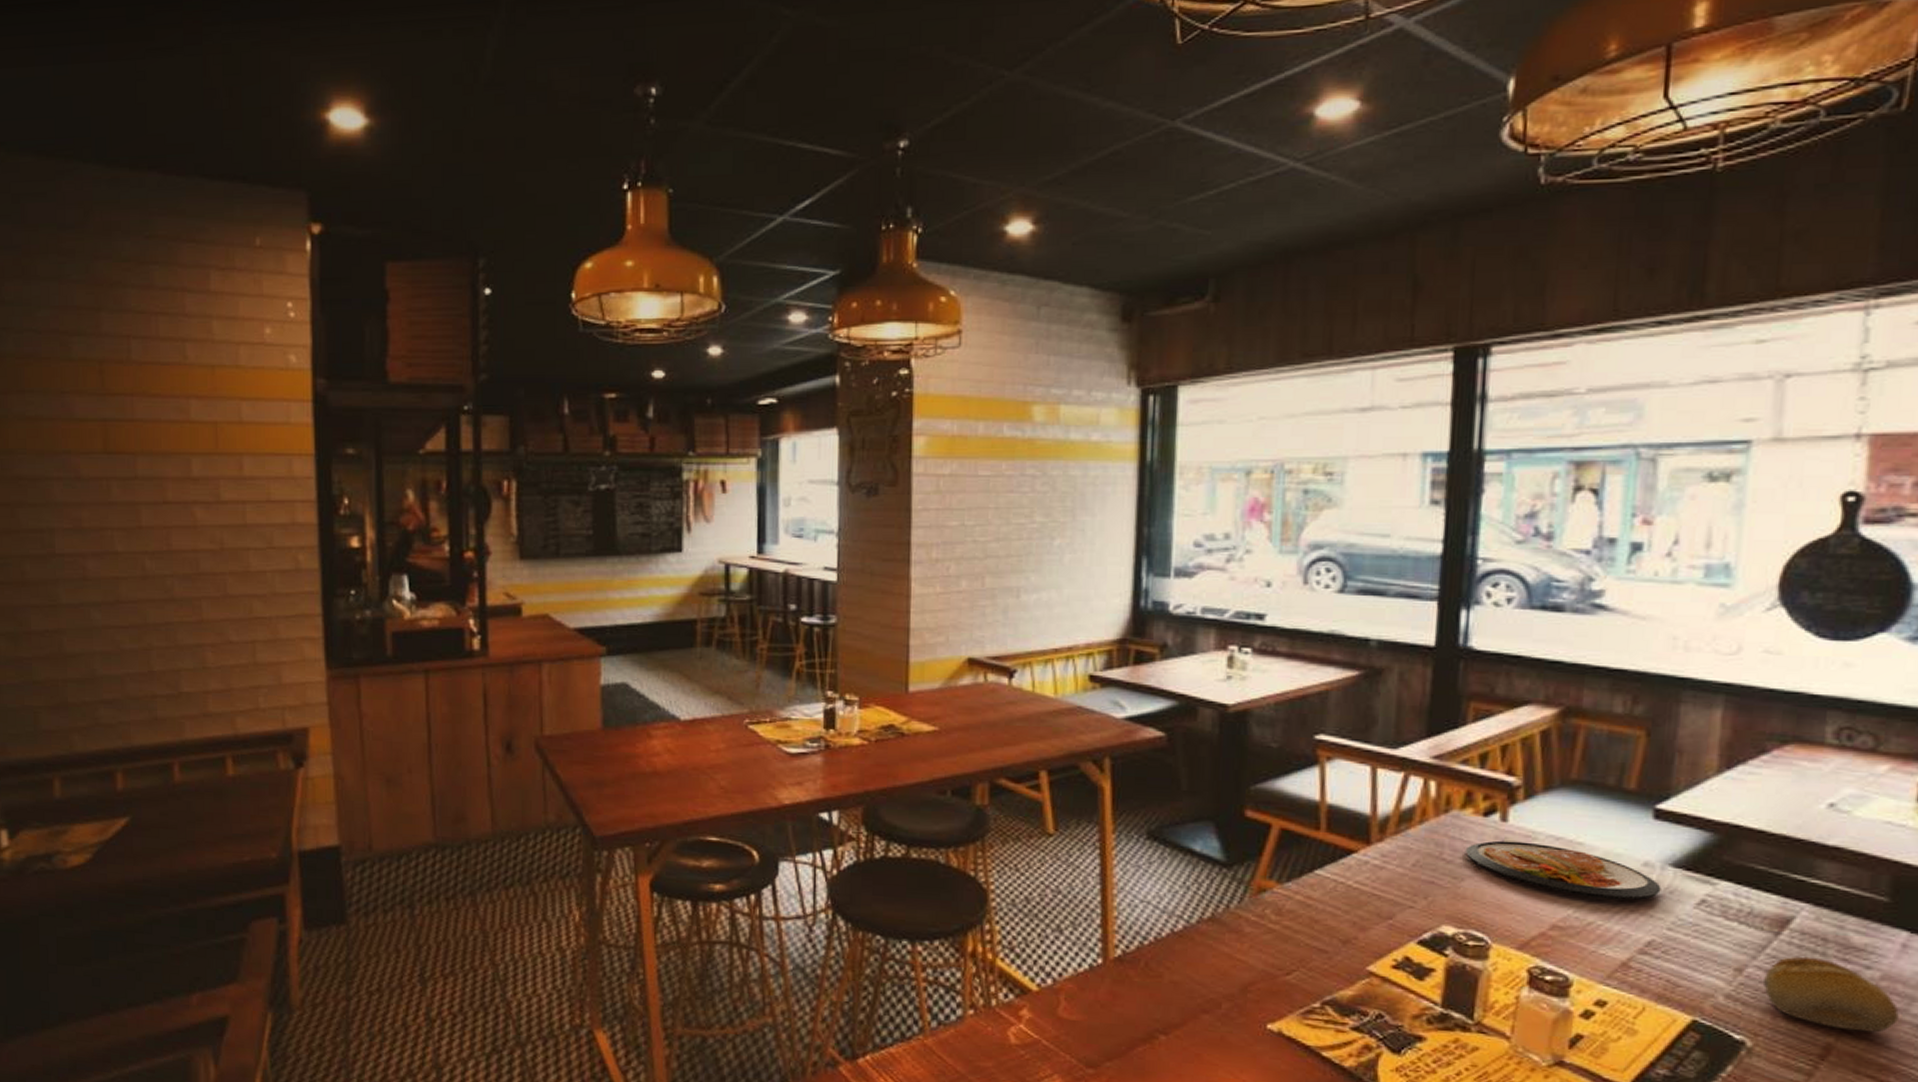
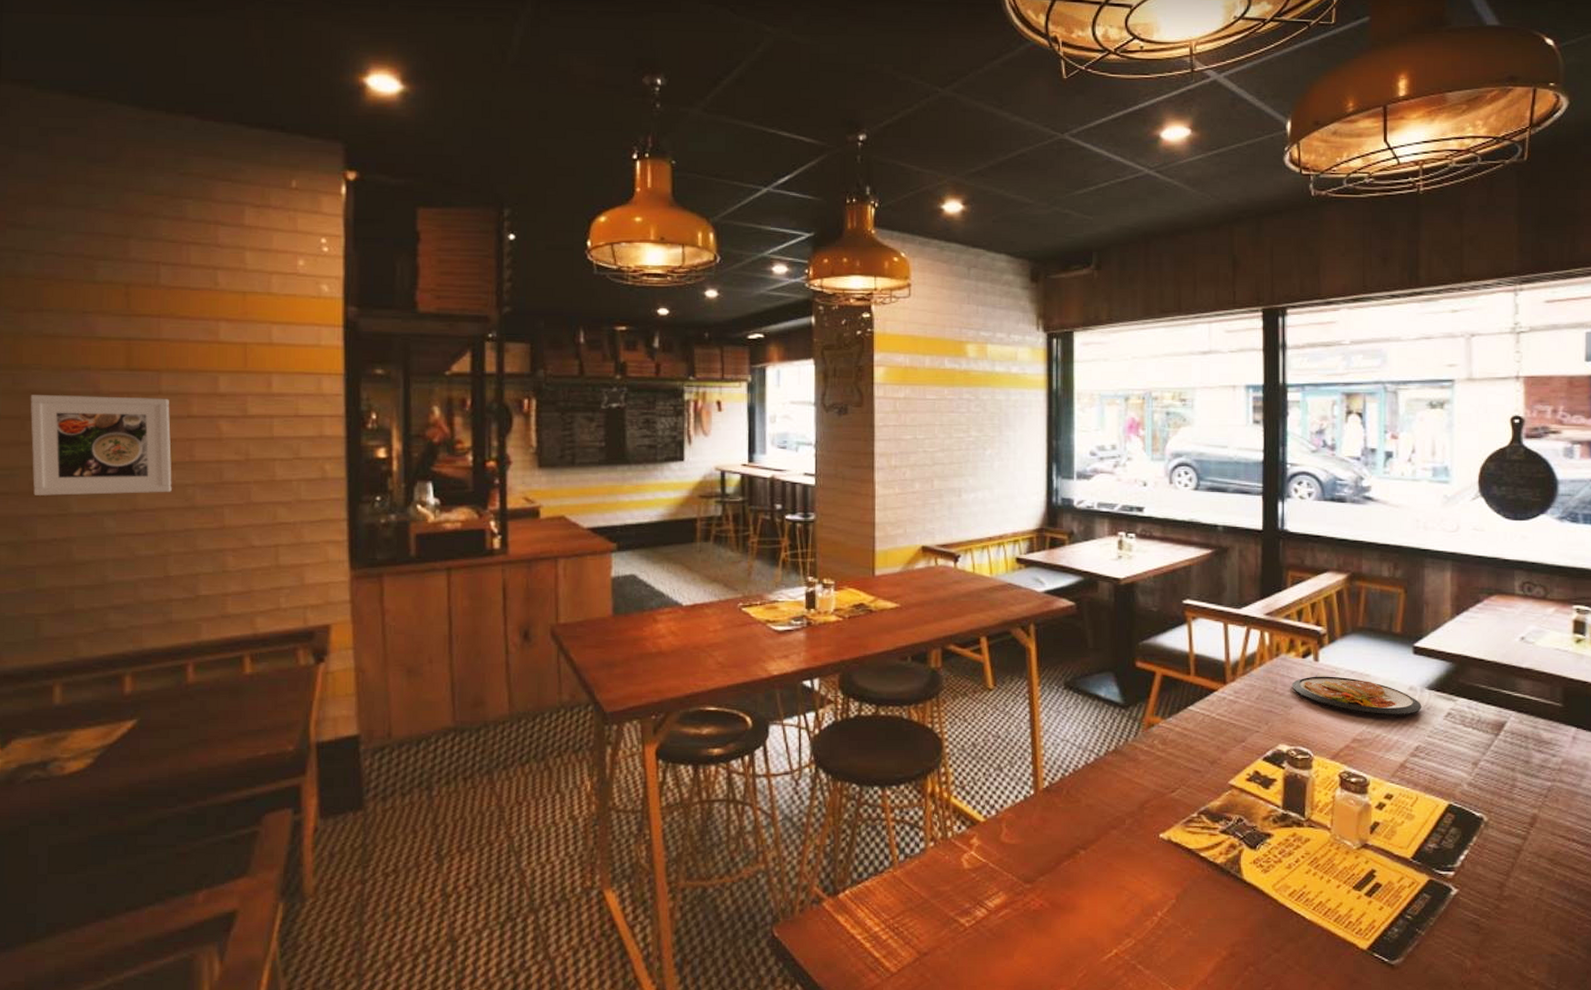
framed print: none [17,481,152,586] -> present [30,395,172,496]
bread roll: present [1763,956,1899,1033] -> none [1491,750,1575,803]

